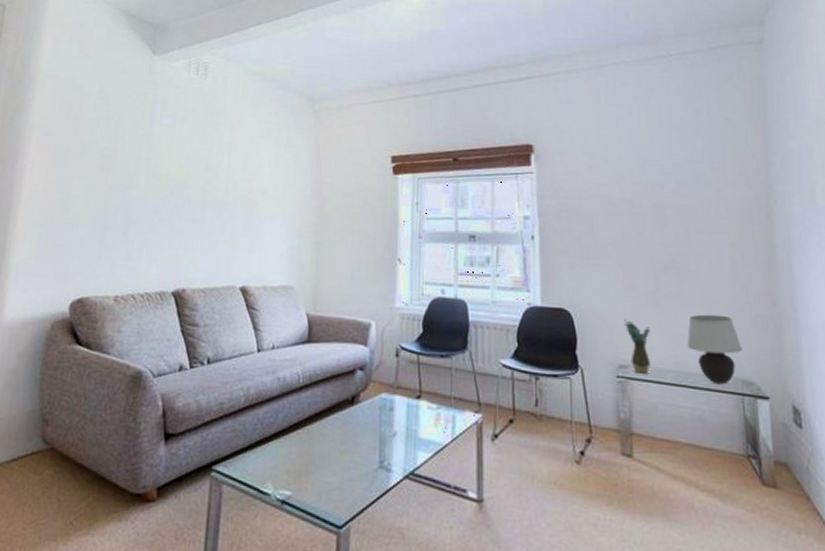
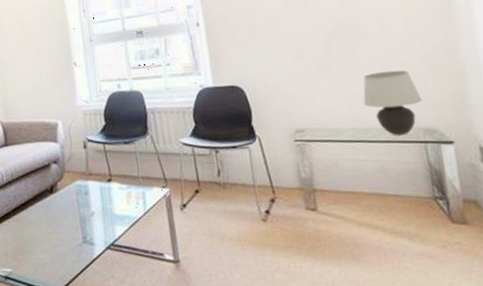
vase: present [624,320,650,374] -> none [297,88,328,135]

